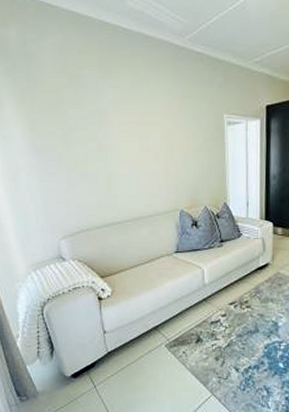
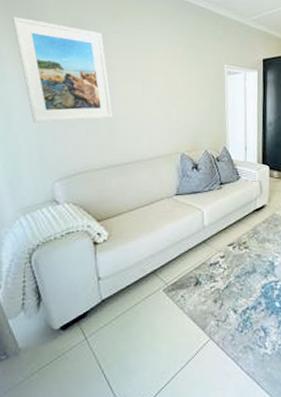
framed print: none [14,78,111,182] -> present [13,17,113,123]

